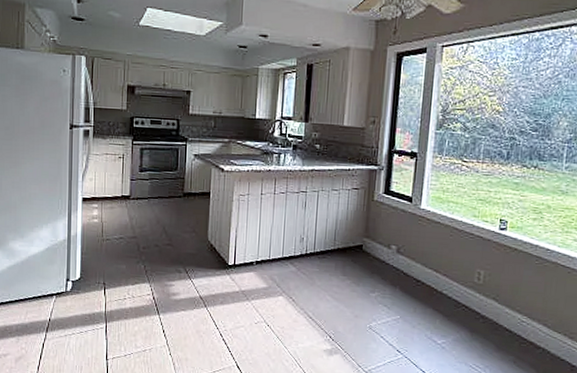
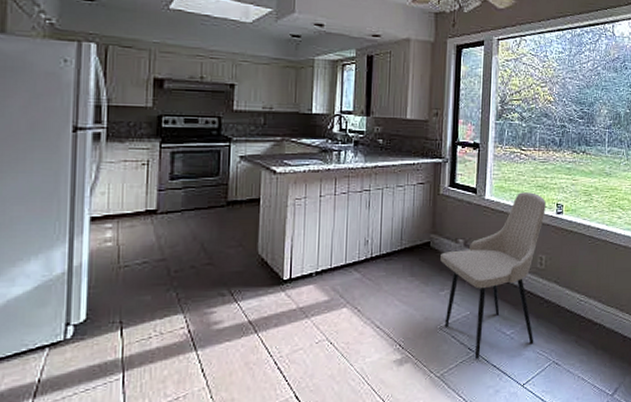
dining chair: none [372,204,488,362] -> present [440,192,546,359]

